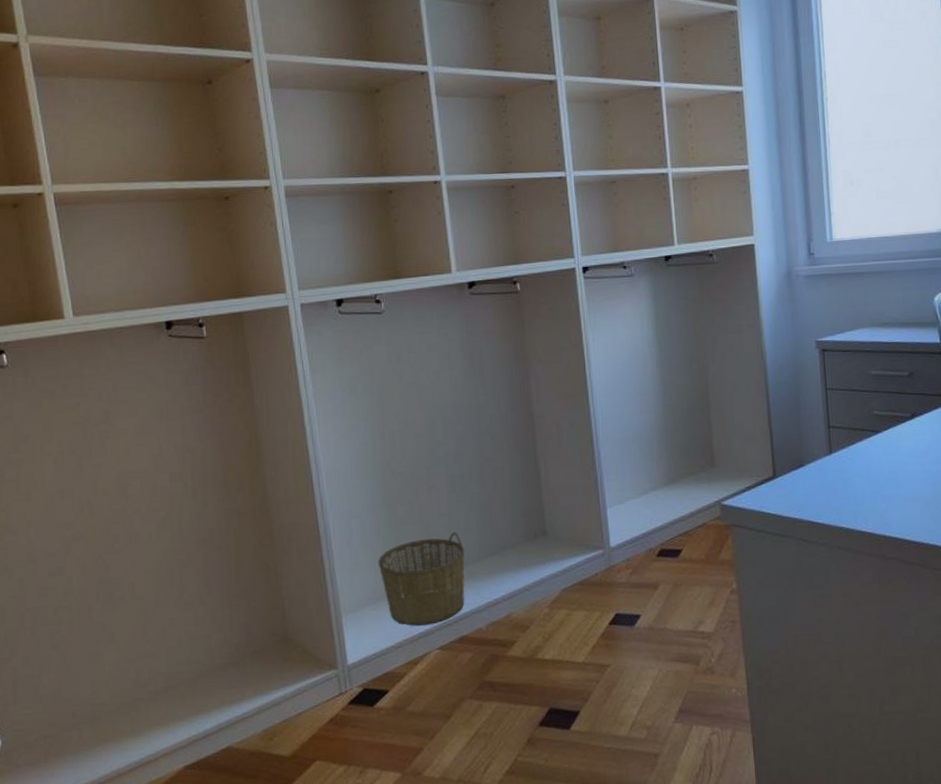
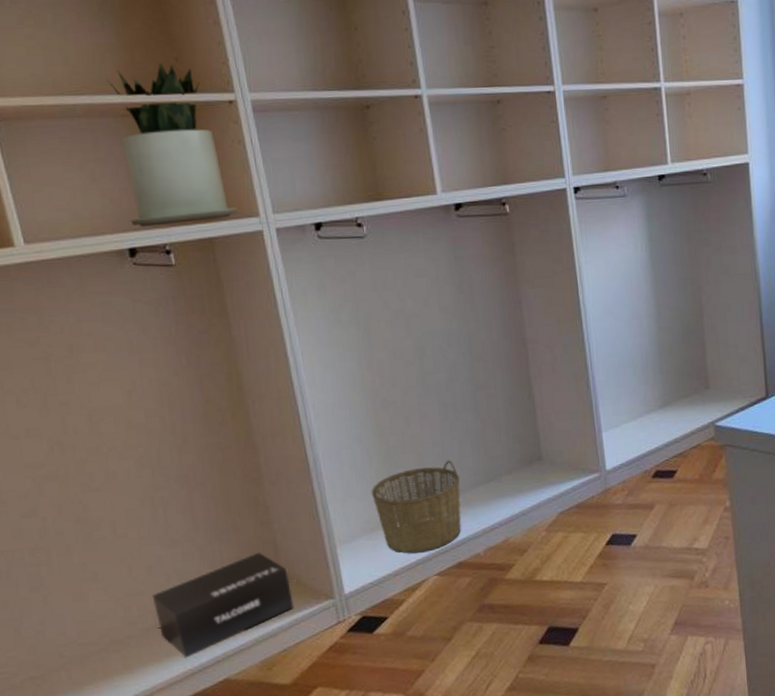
planter: none [157,152,268,302] -> present [107,62,239,227]
box: none [163,618,298,724] -> present [152,552,294,658]

